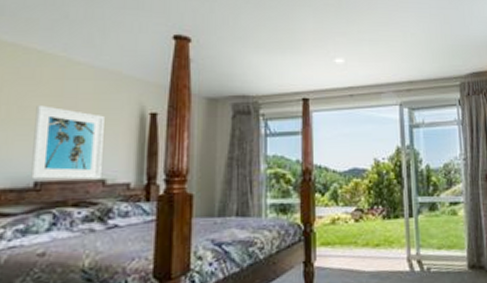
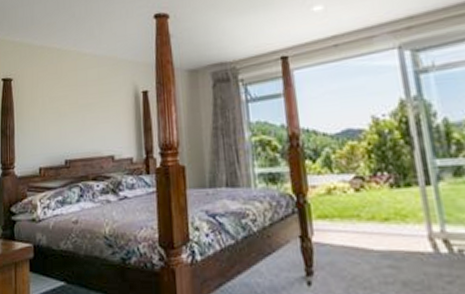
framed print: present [31,105,104,180] -> none [61,94,110,158]

